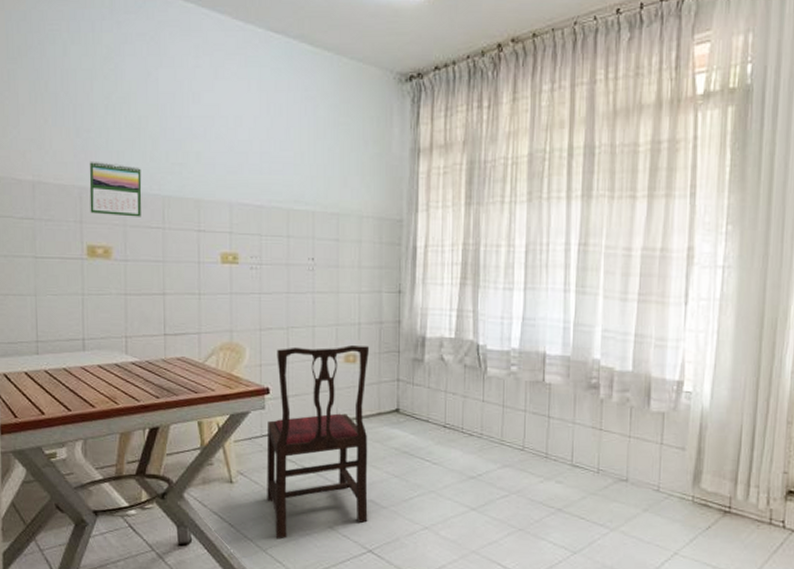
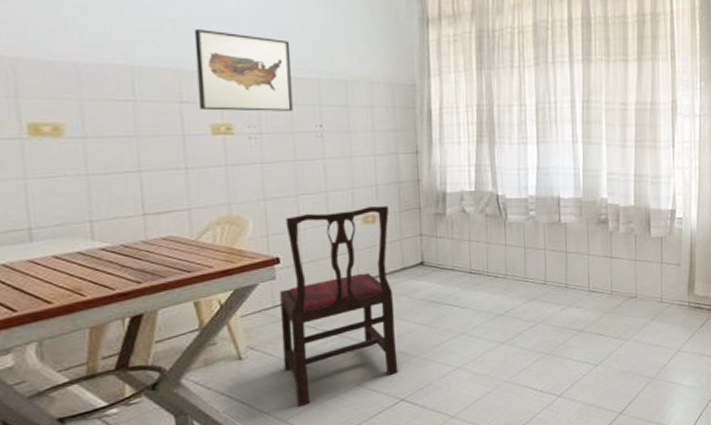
calendar: present [89,160,142,217] -> none [24,28,103,90]
wall art: none [212,161,291,243] -> present [193,29,293,112]

